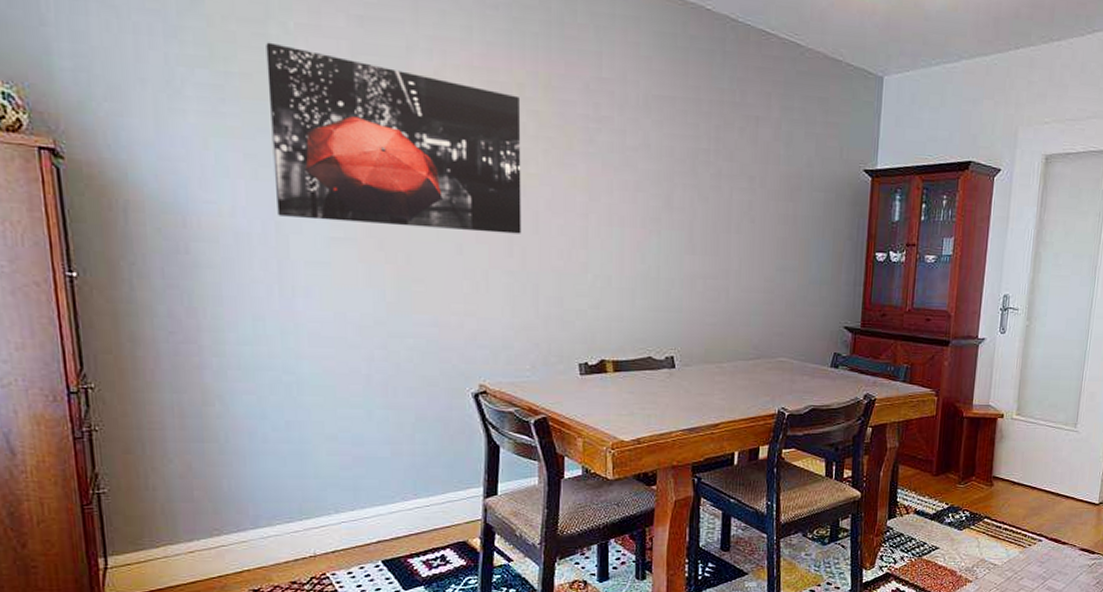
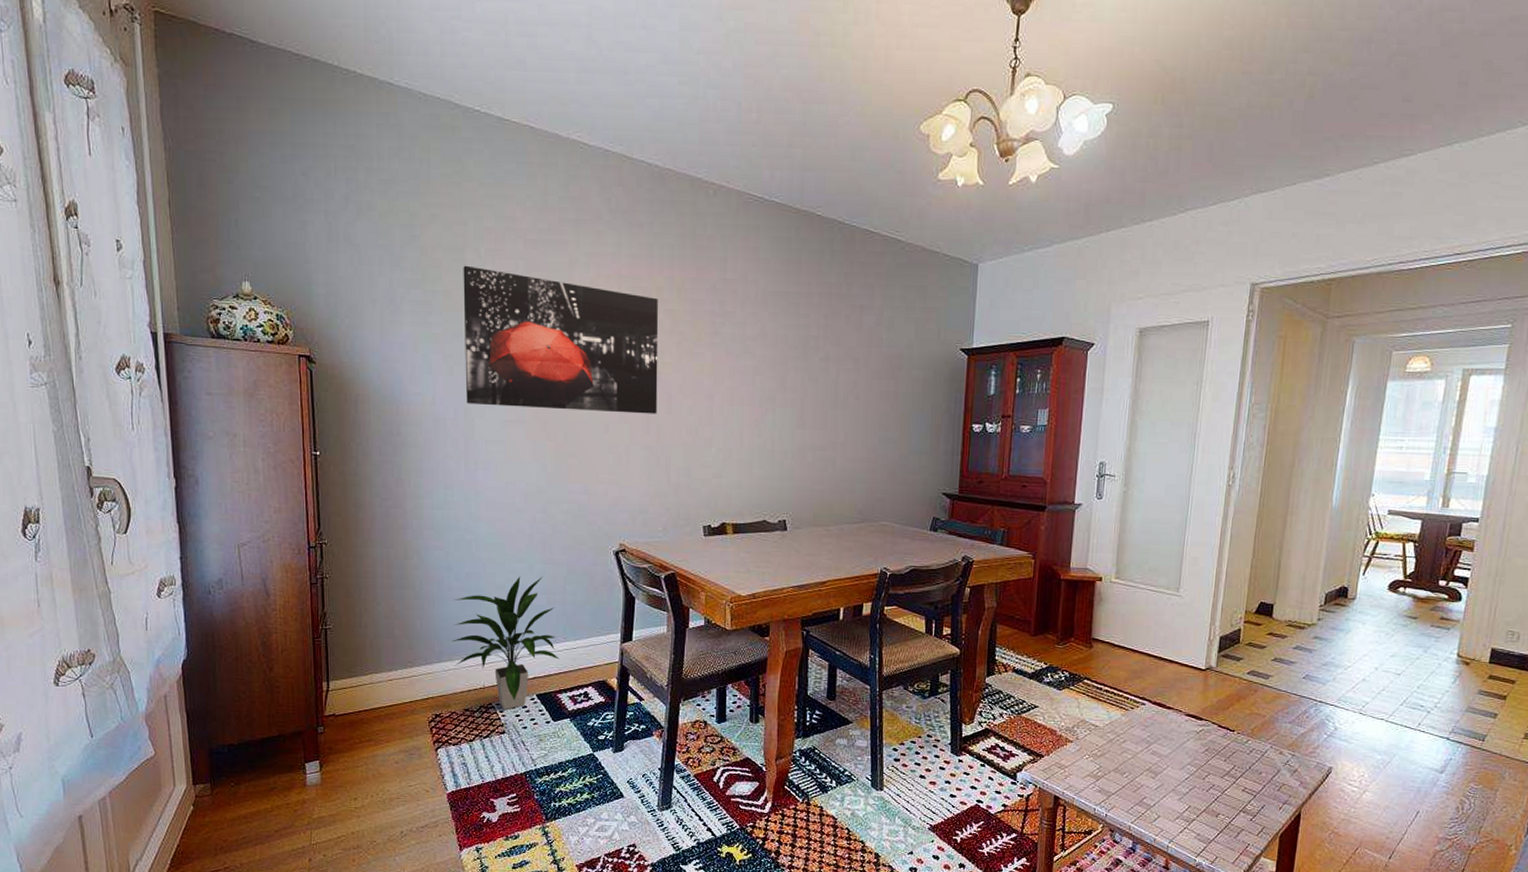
indoor plant: none [270,424,410,579] -> present [451,576,560,709]

